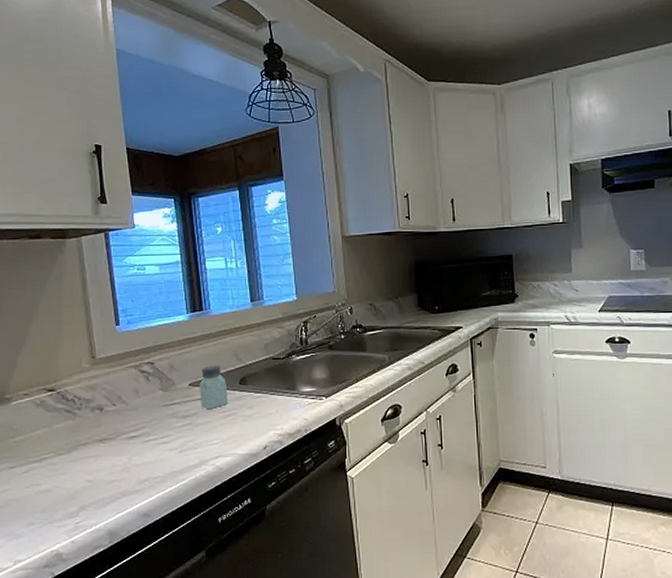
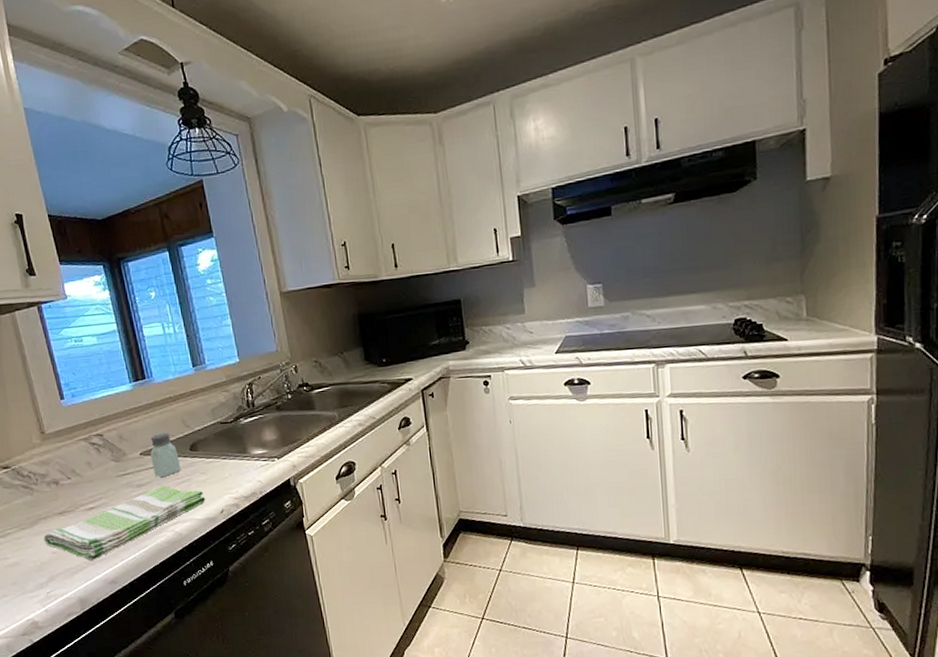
dish towel: none [80,419,250,492] -> present [43,486,206,561]

